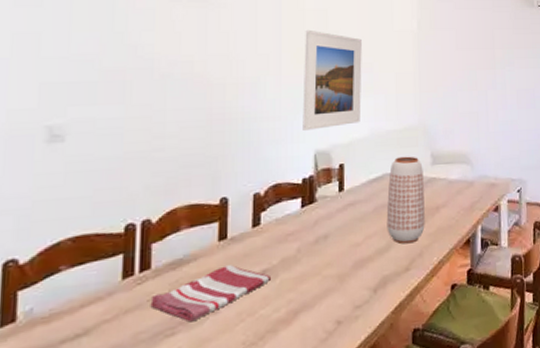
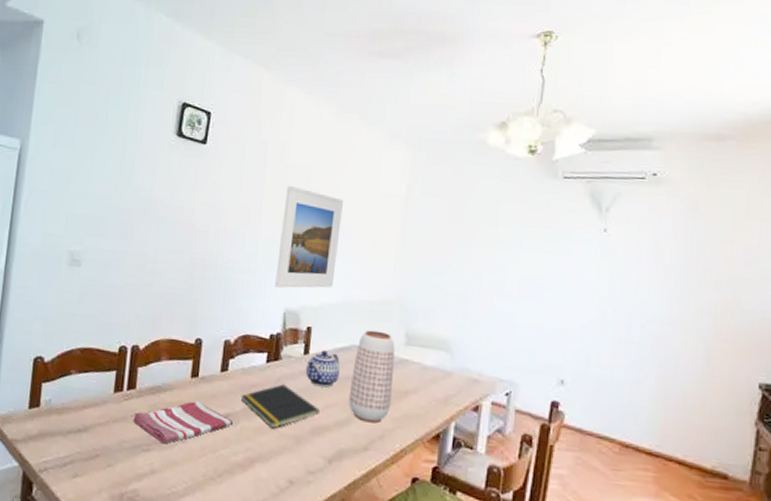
notepad: none [277,225,360,274] -> present [241,384,320,429]
teapot: none [342,184,376,221] -> present [305,350,341,388]

